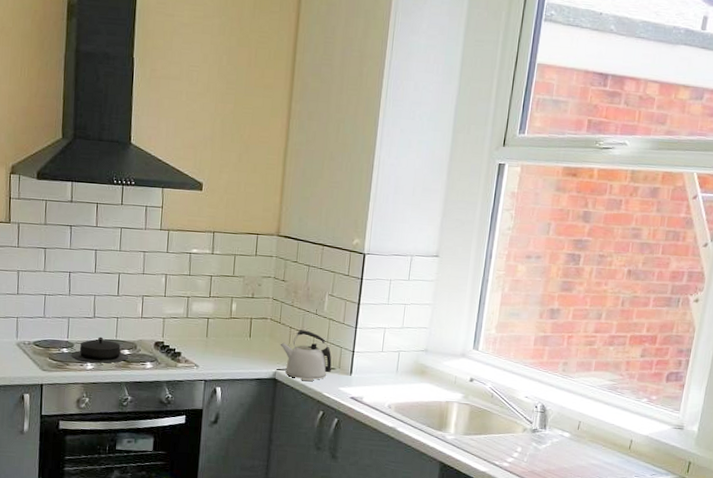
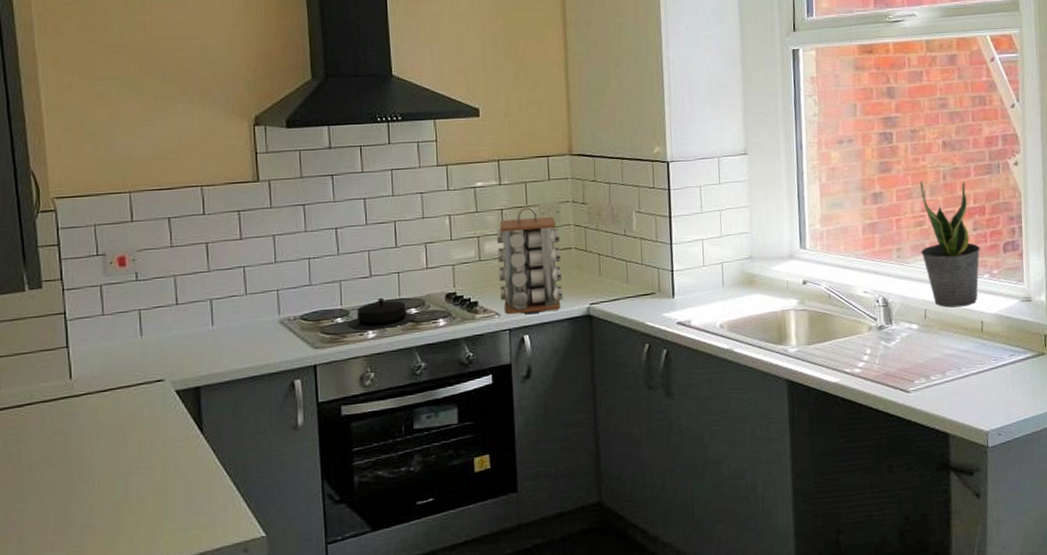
spice rack: none [200,276,259,370] -> present [497,206,563,315]
kettle: present [280,330,332,382] -> none [589,255,652,313]
potted plant: none [586,304,644,424] -> present [920,181,981,308]

